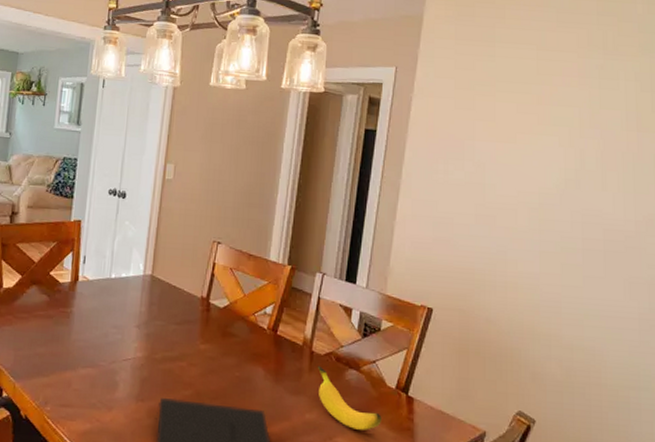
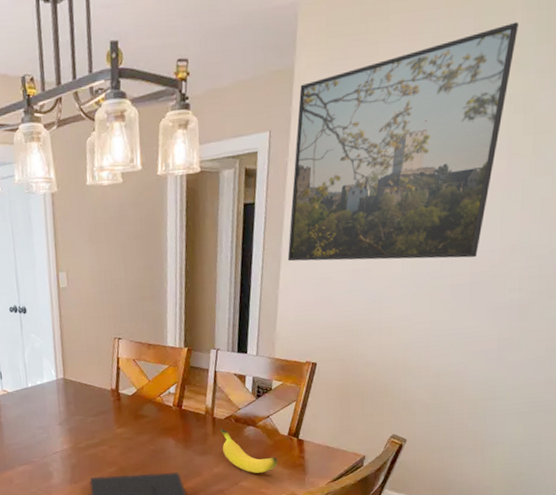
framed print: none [406,11,640,225] -> present [287,21,518,262]

